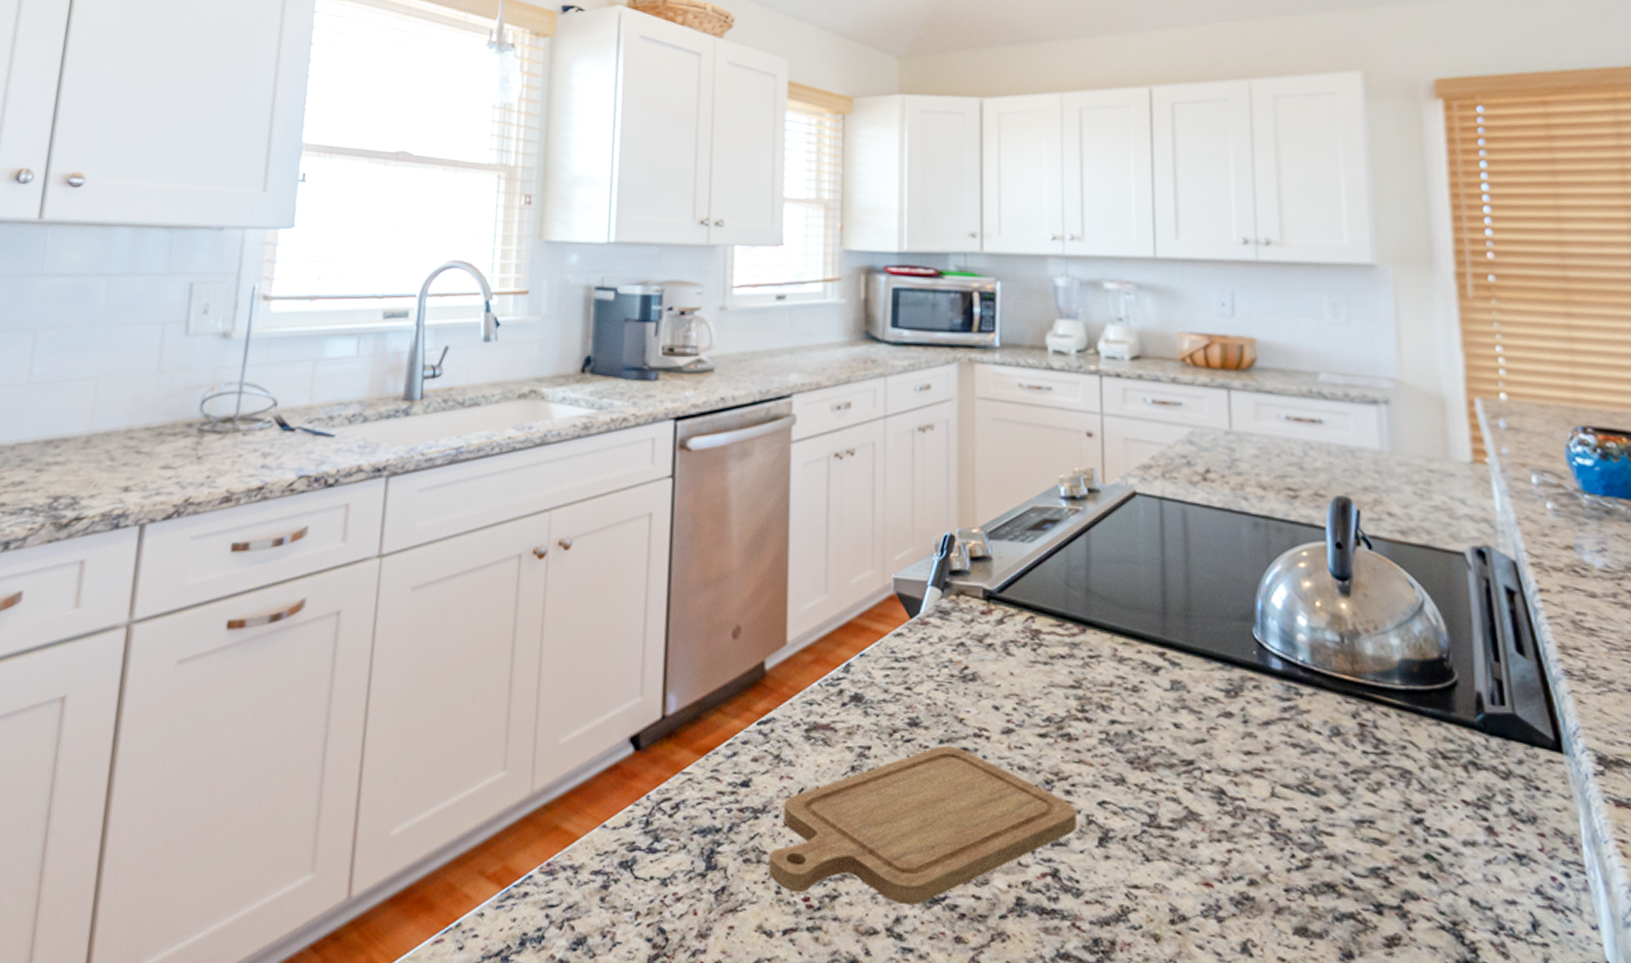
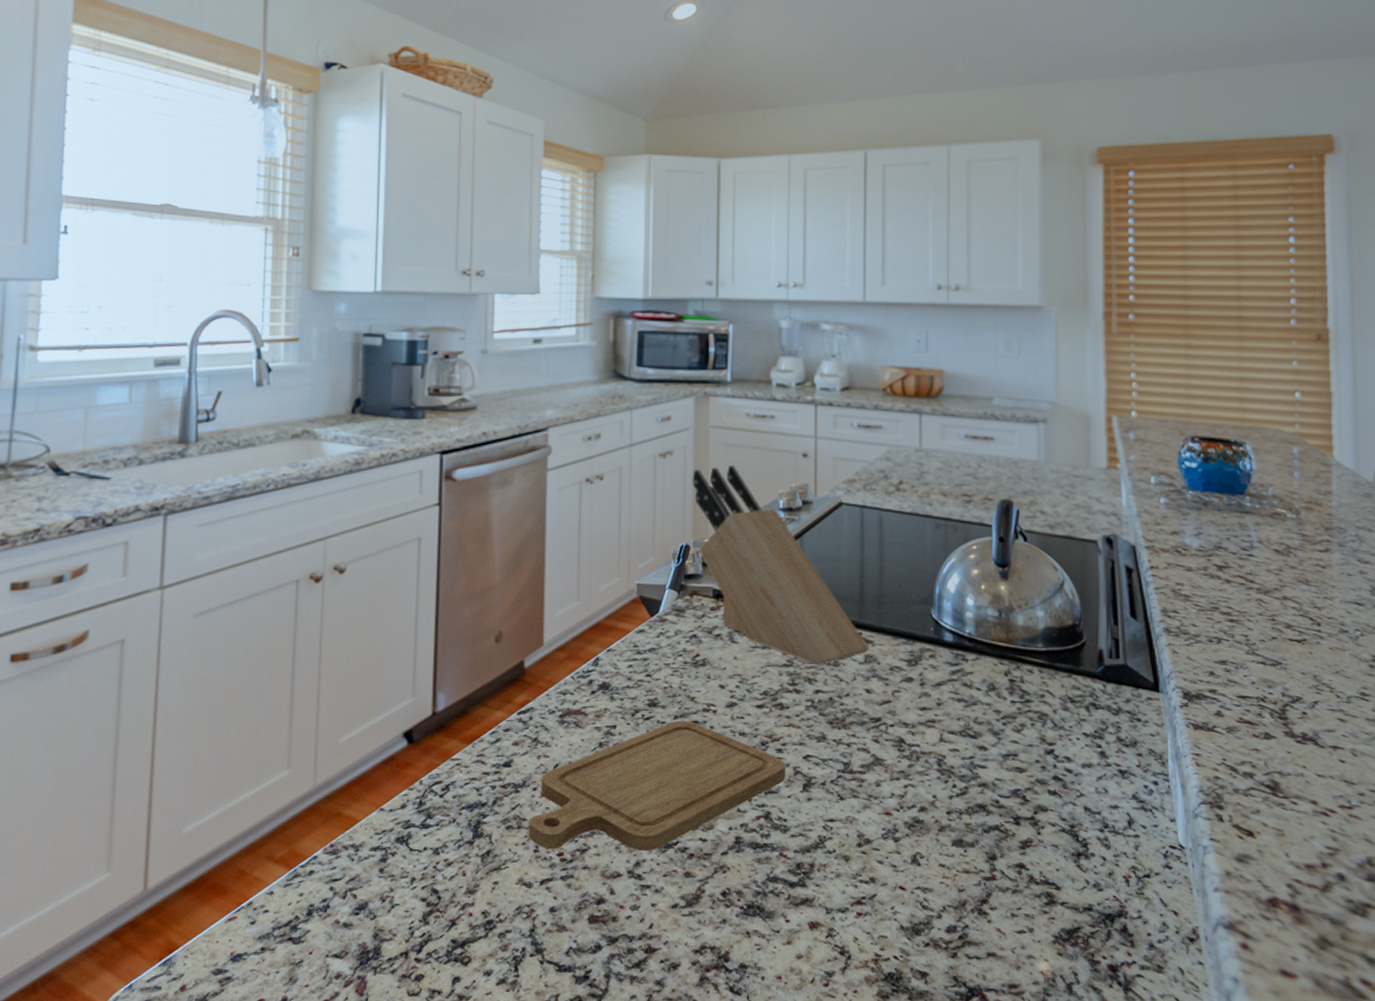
knife block: none [956,443,1176,690] -> present [692,465,869,665]

